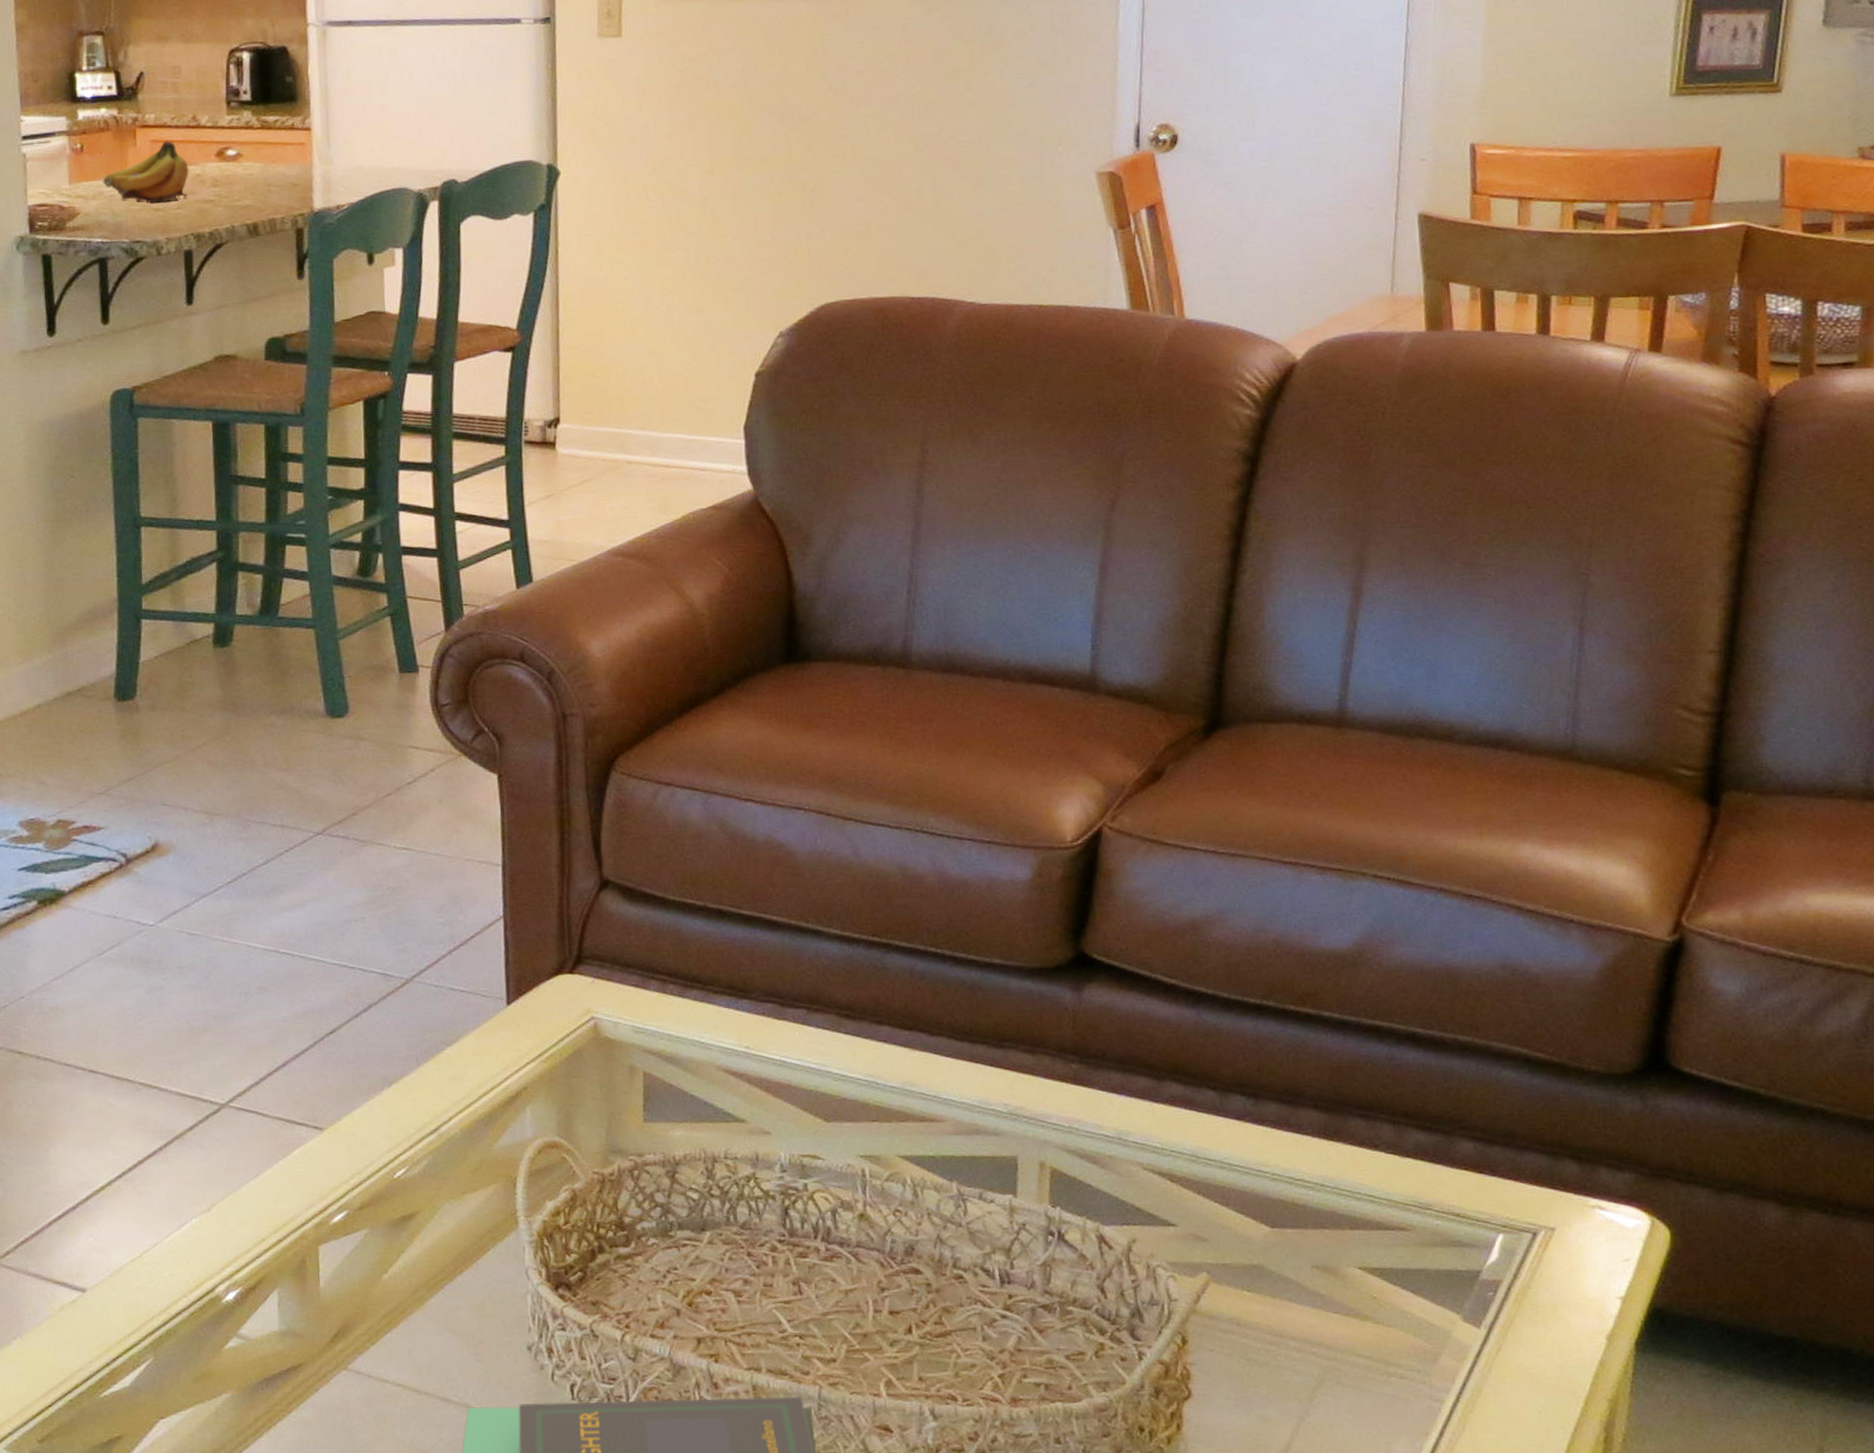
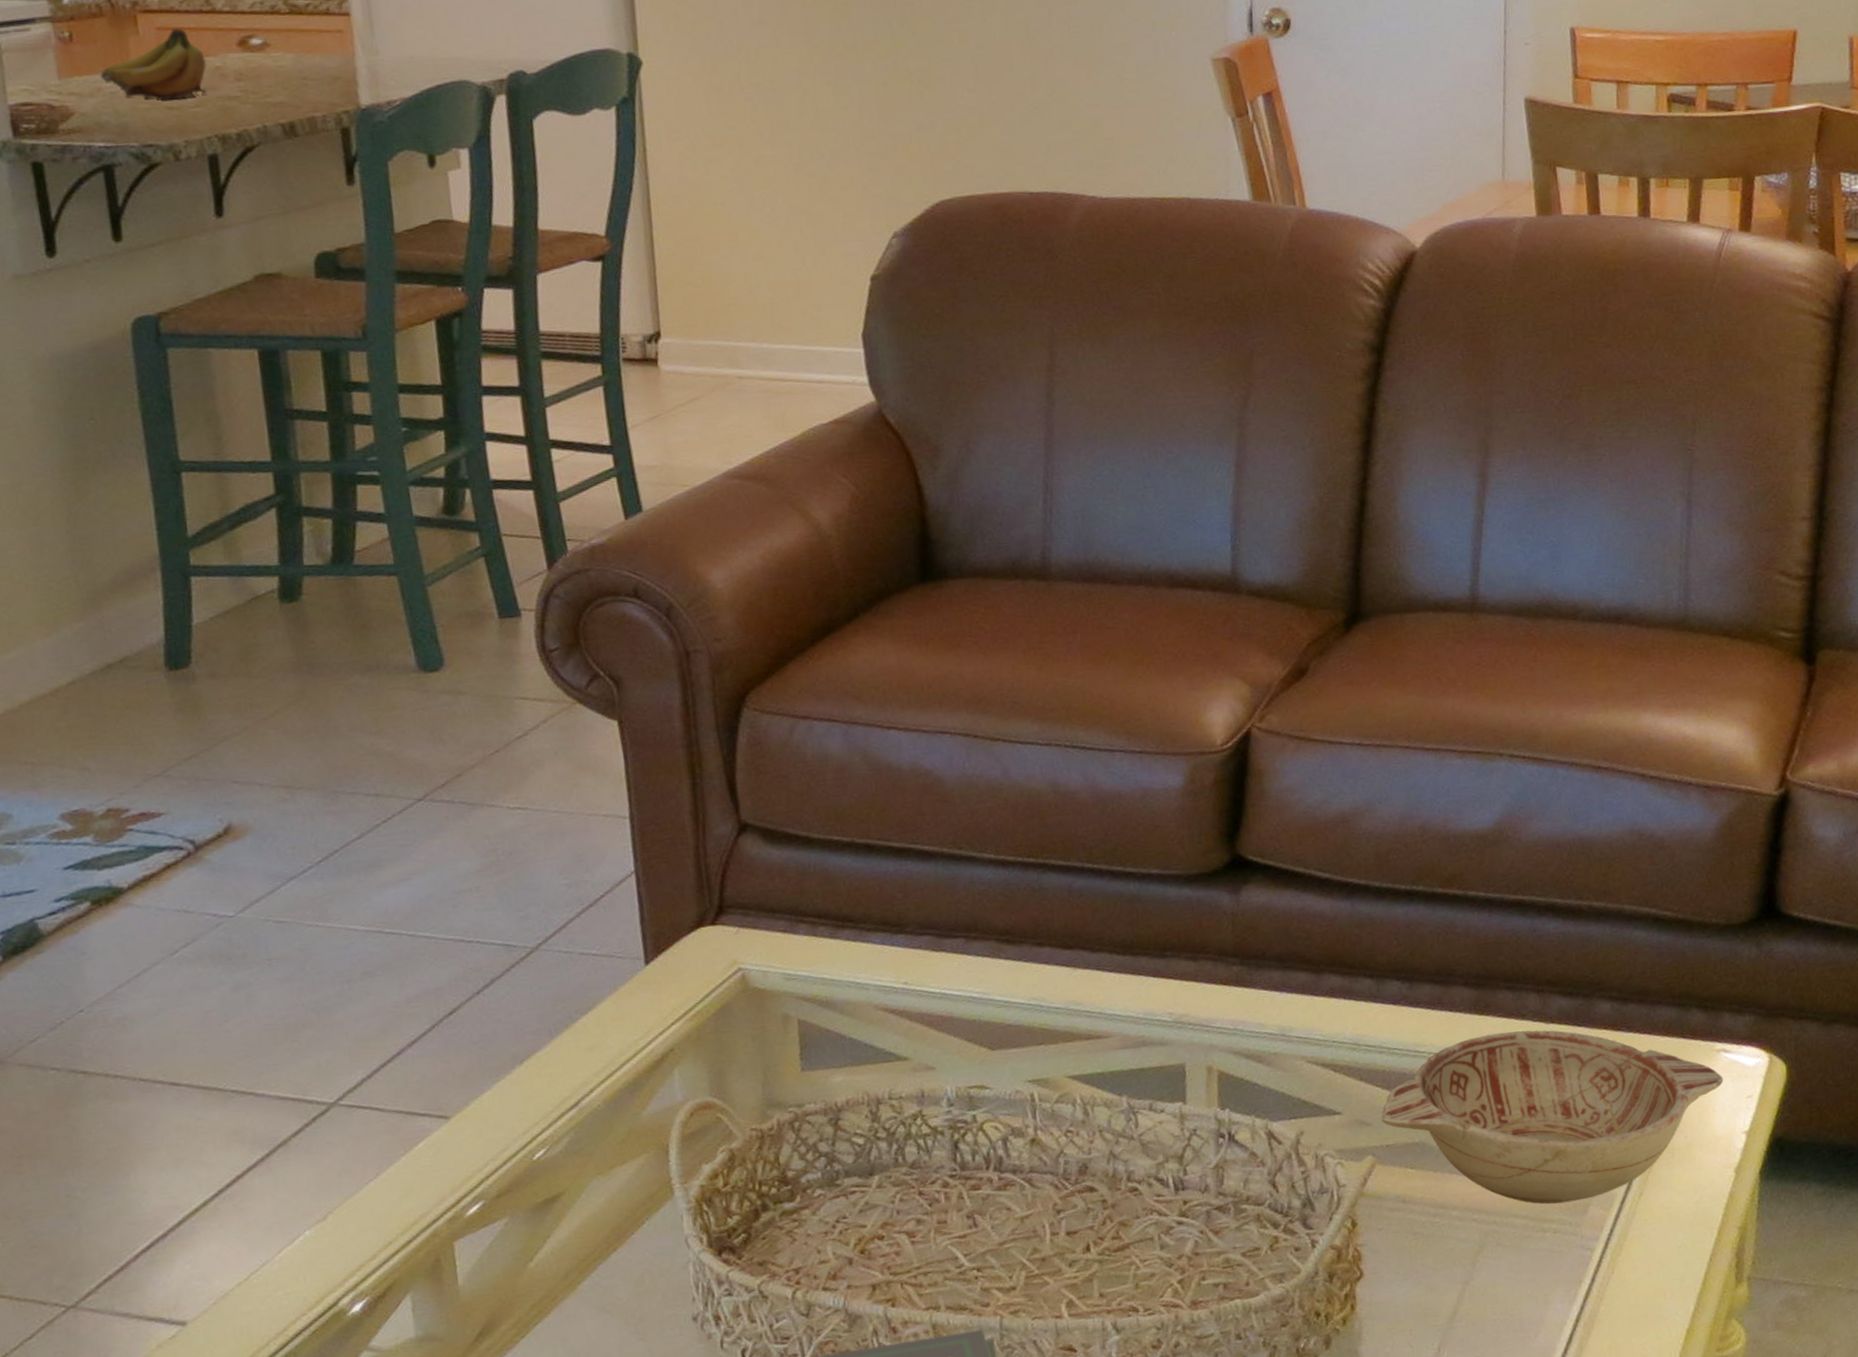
decorative bowl: none [1218,1161,1597,1349] -> present [1381,1030,1723,1205]

